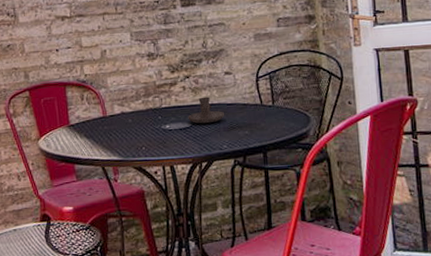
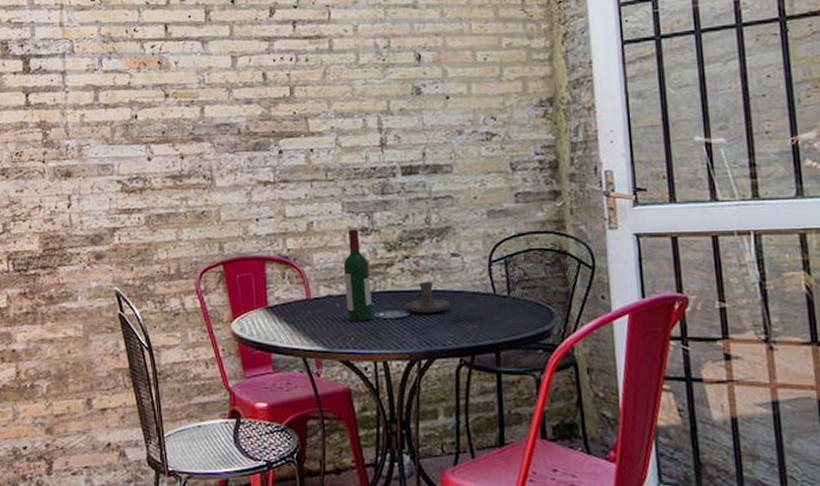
wine bottle: none [133,55,161,134] -> present [343,229,373,321]

